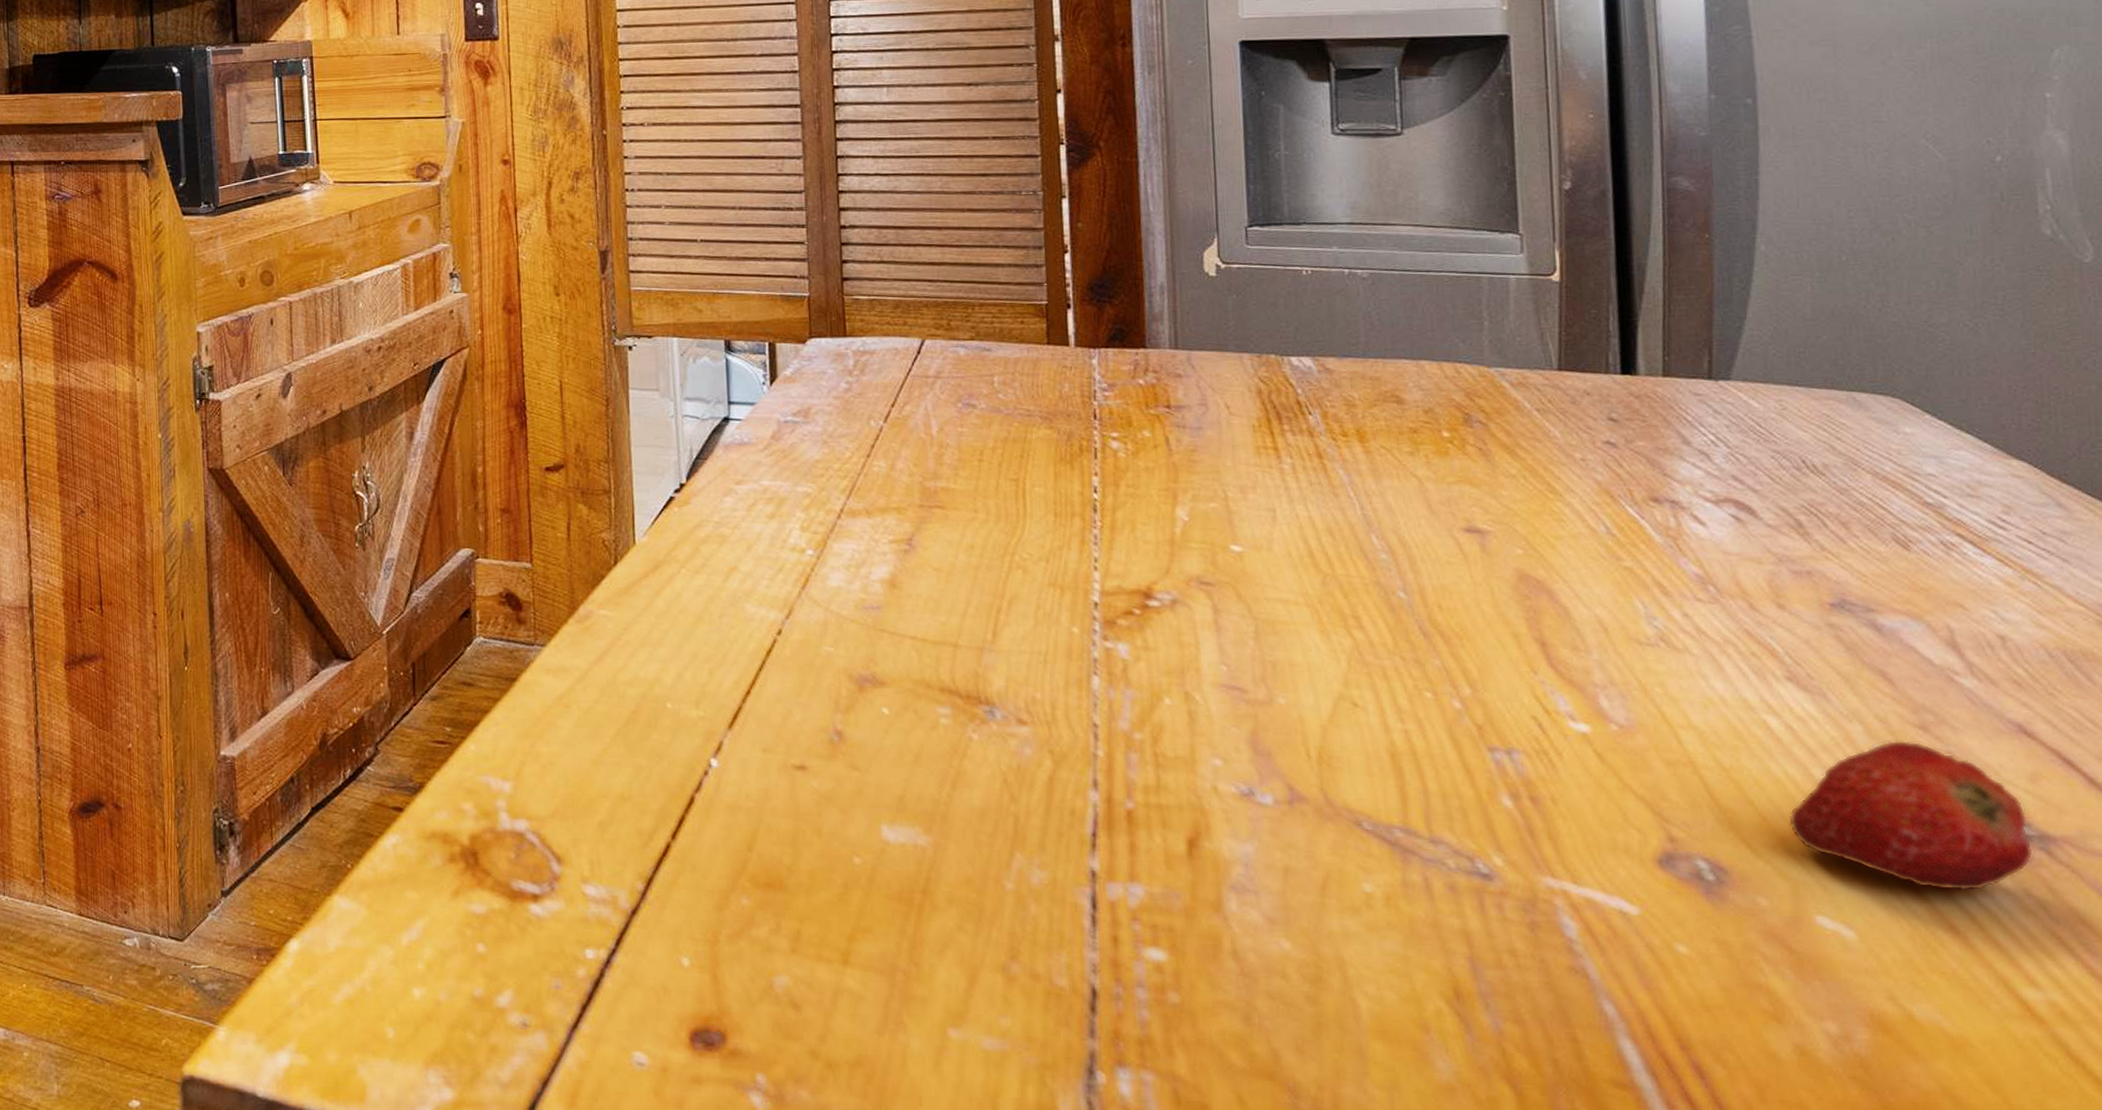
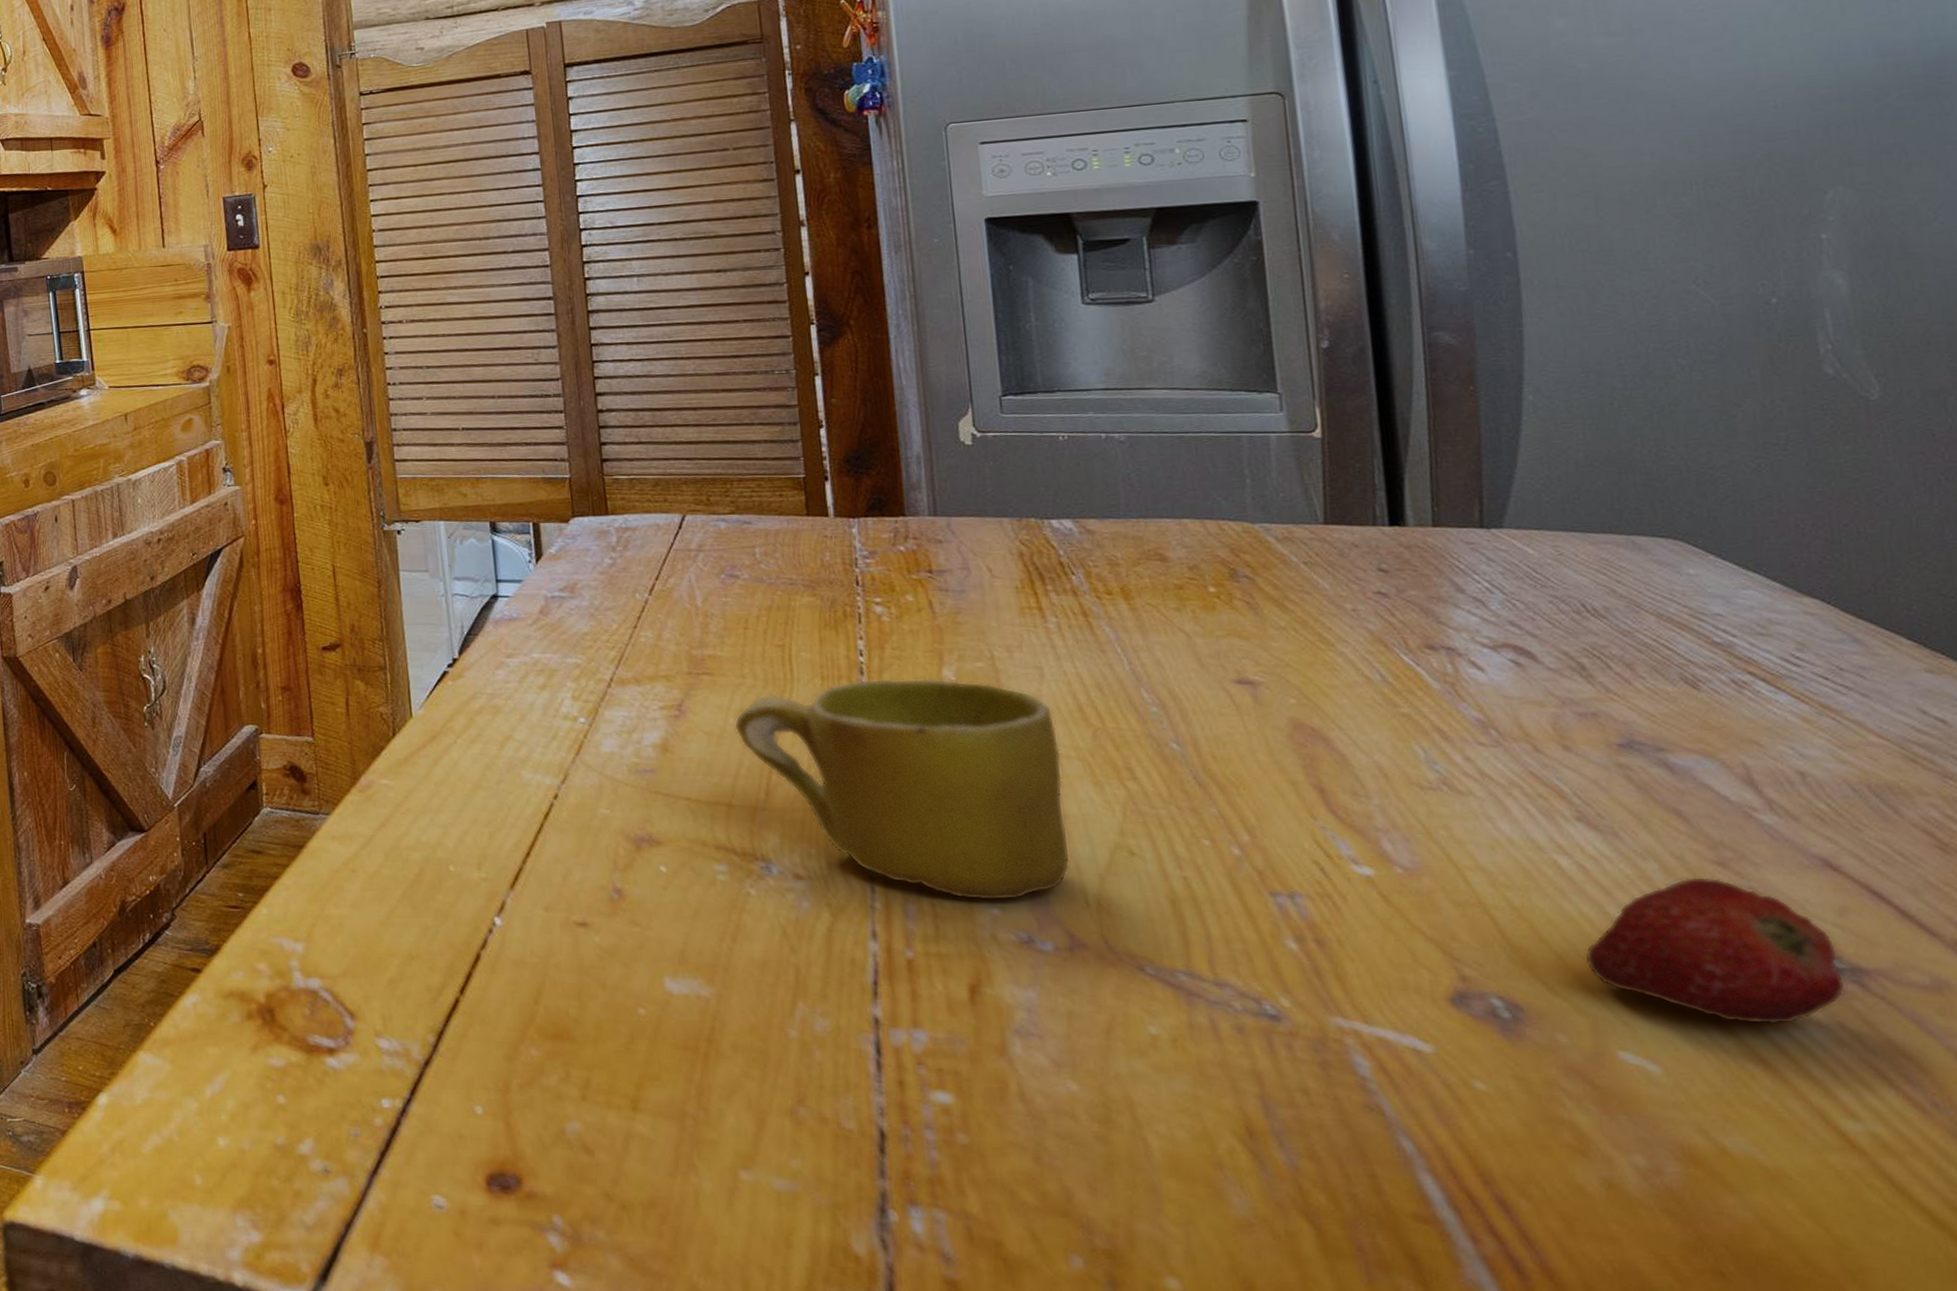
mug: none [964,517,1295,751] -> present [734,678,1071,901]

